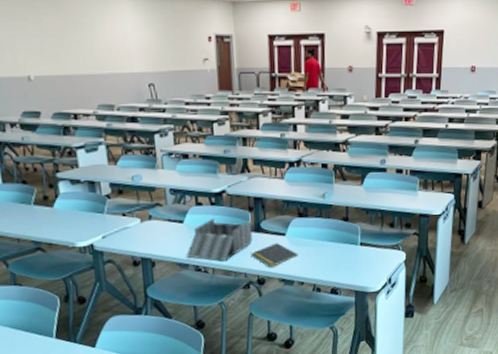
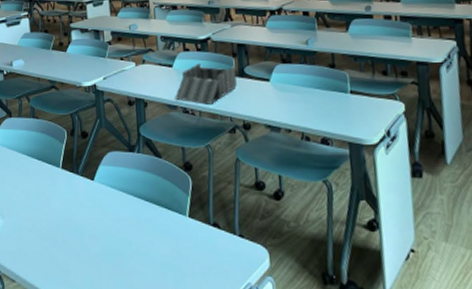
notepad: present [250,243,298,268] -> none [235,88,284,113]

